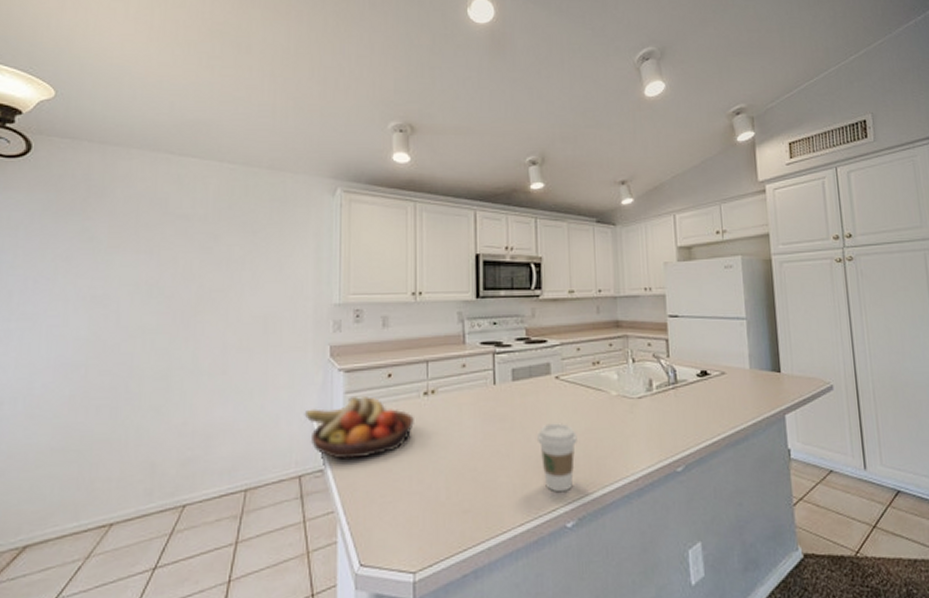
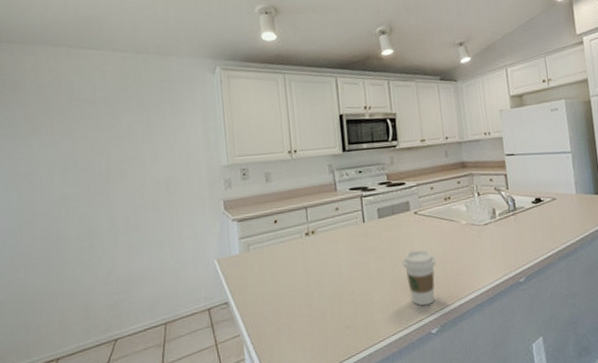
fruit bowl: present [304,395,414,461] -> none [207,240,300,294]

